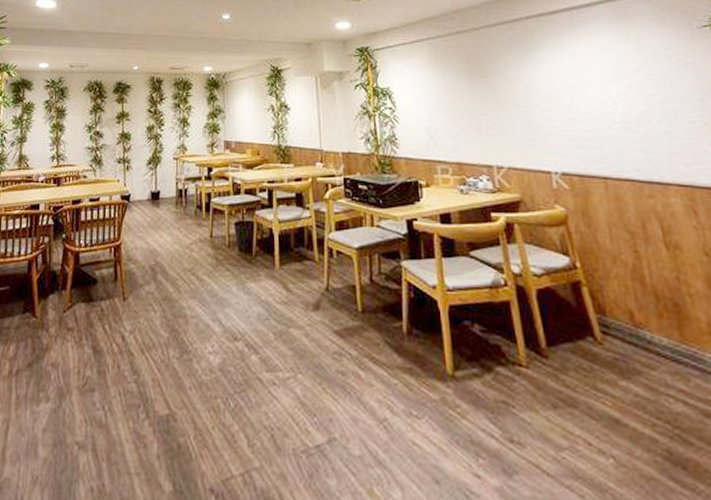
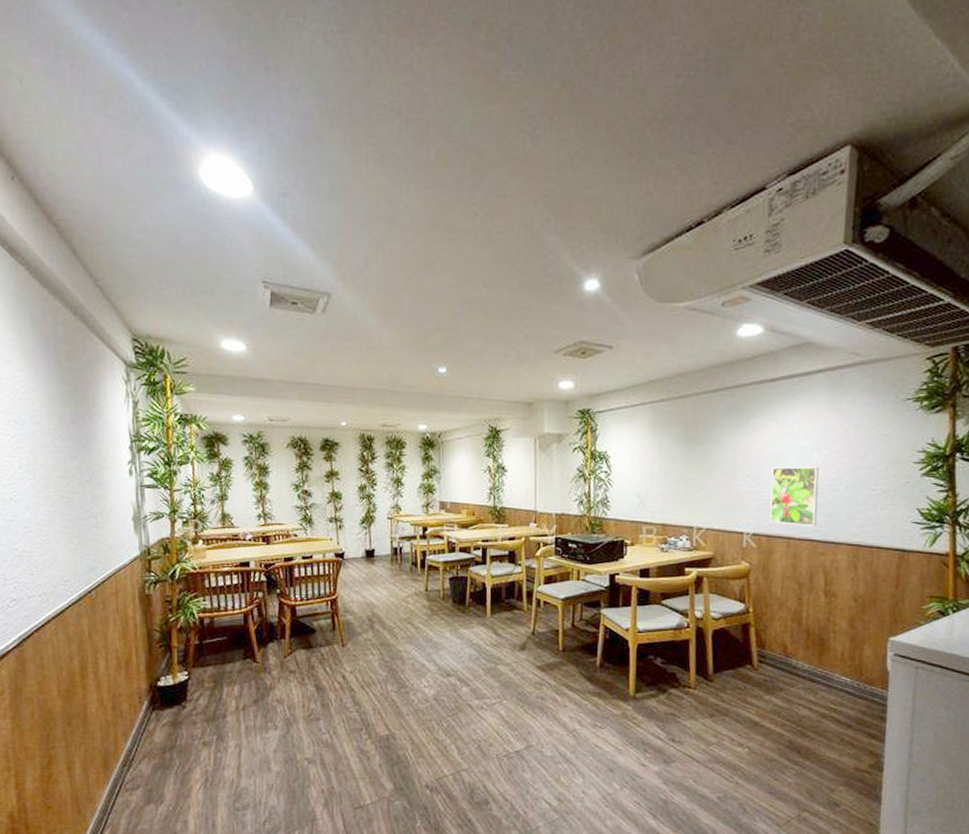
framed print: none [568,98,635,164] -> present [769,466,819,526]

